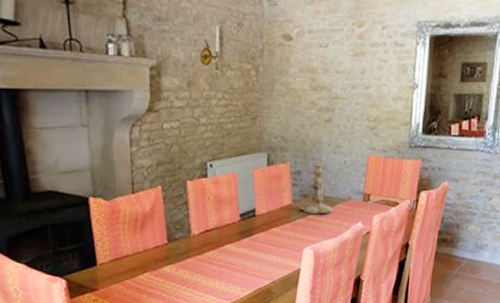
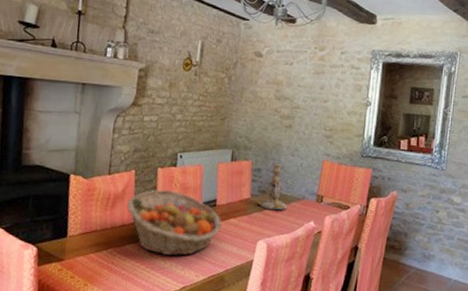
fruit basket: none [157,204,264,274] -> present [126,189,222,256]

